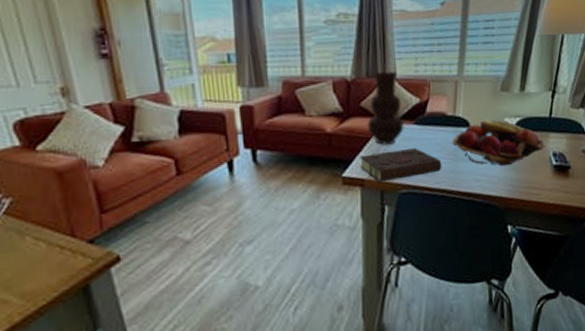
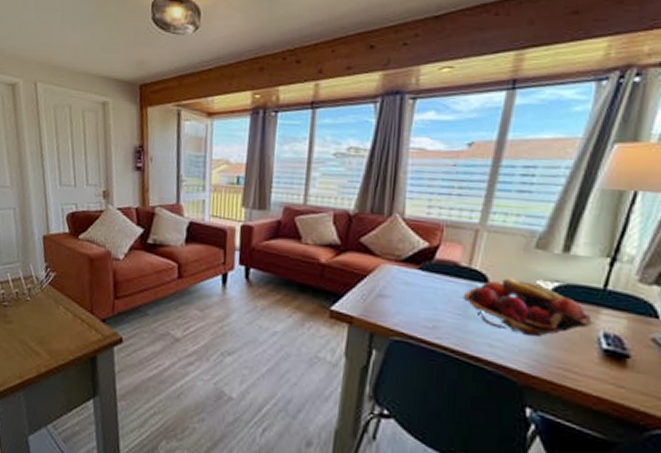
book: present [360,147,442,183] -> none [351,292,447,327]
vase: present [367,72,404,145] -> none [364,210,407,287]

